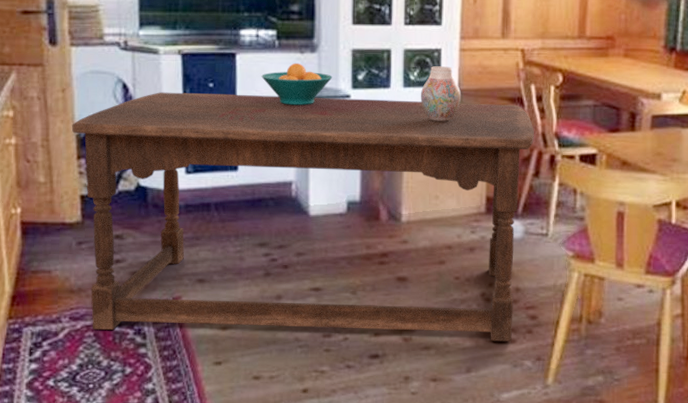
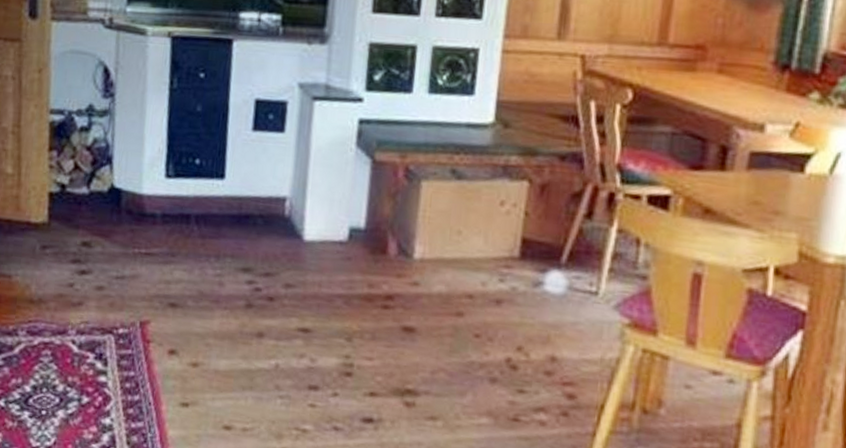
dining table: present [72,92,534,341] -> none [45,79,590,423]
fruit bowl: present [261,62,333,105] -> none [260,55,344,107]
vase: present [420,66,462,121] -> none [448,69,500,140]

